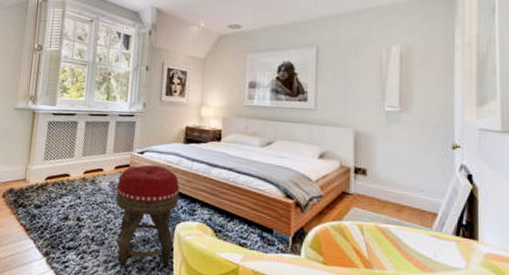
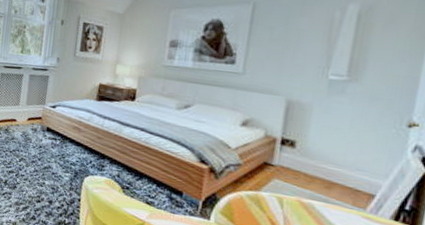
footstool: present [115,164,180,266] -> none [27,118,90,212]

